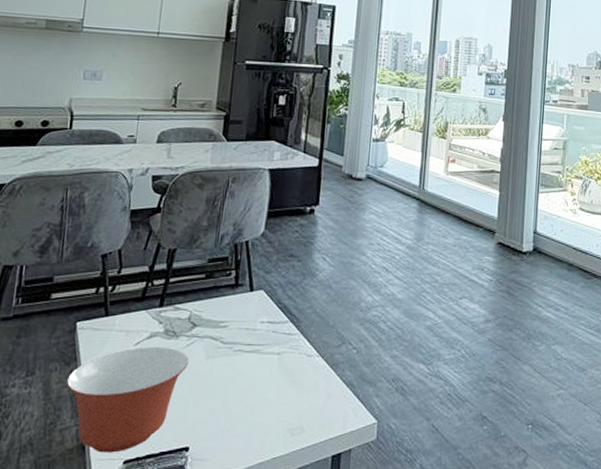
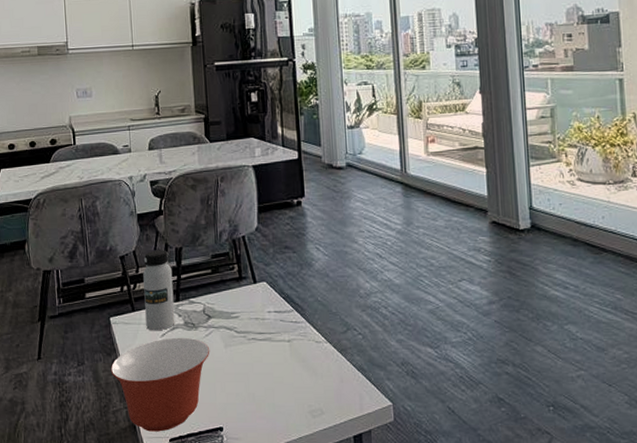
water bottle: none [118,250,161,339] -> present [143,250,175,331]

